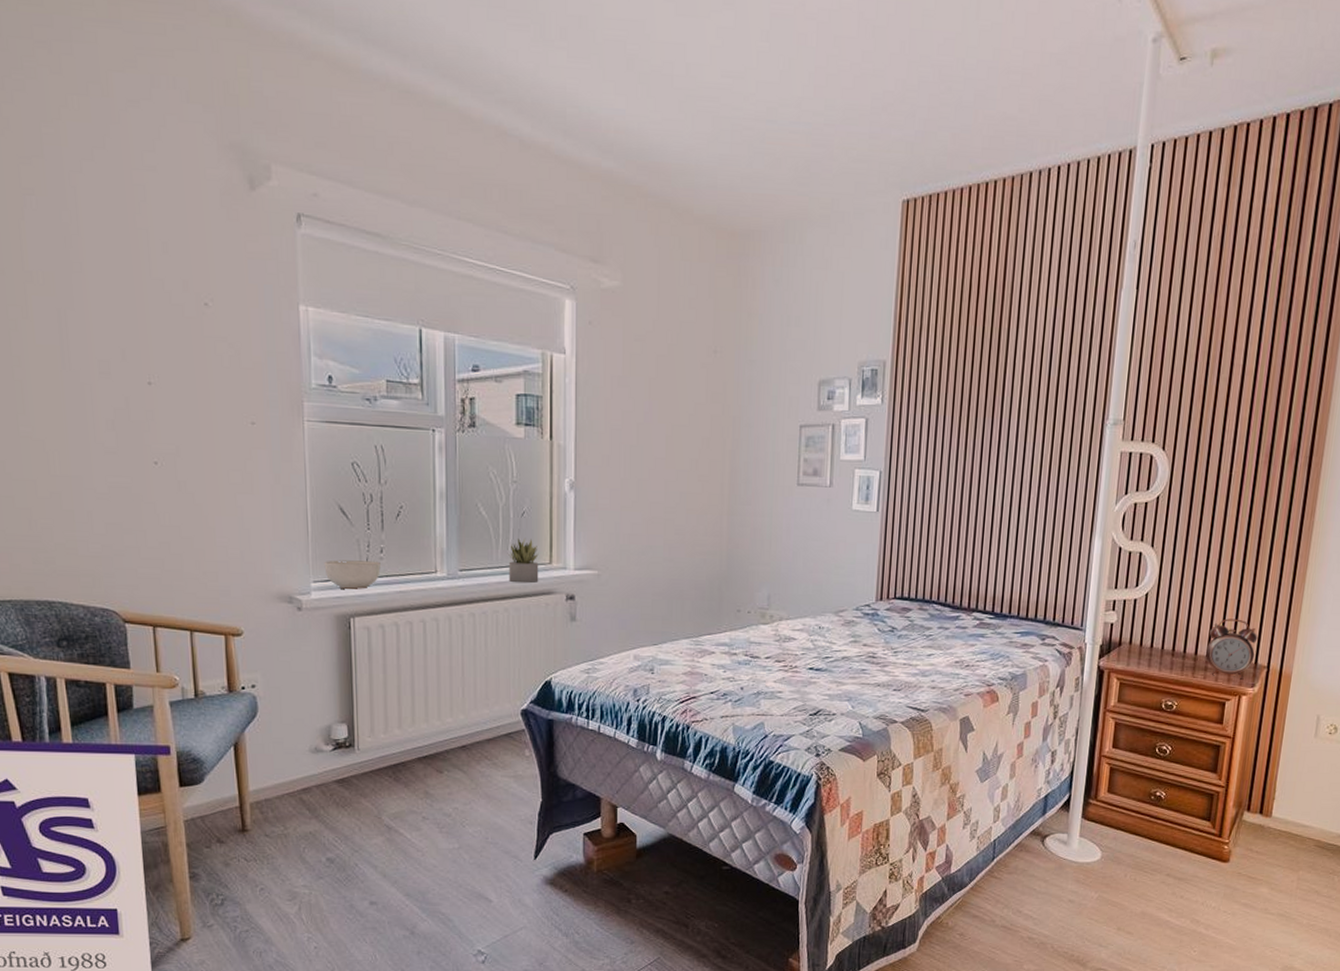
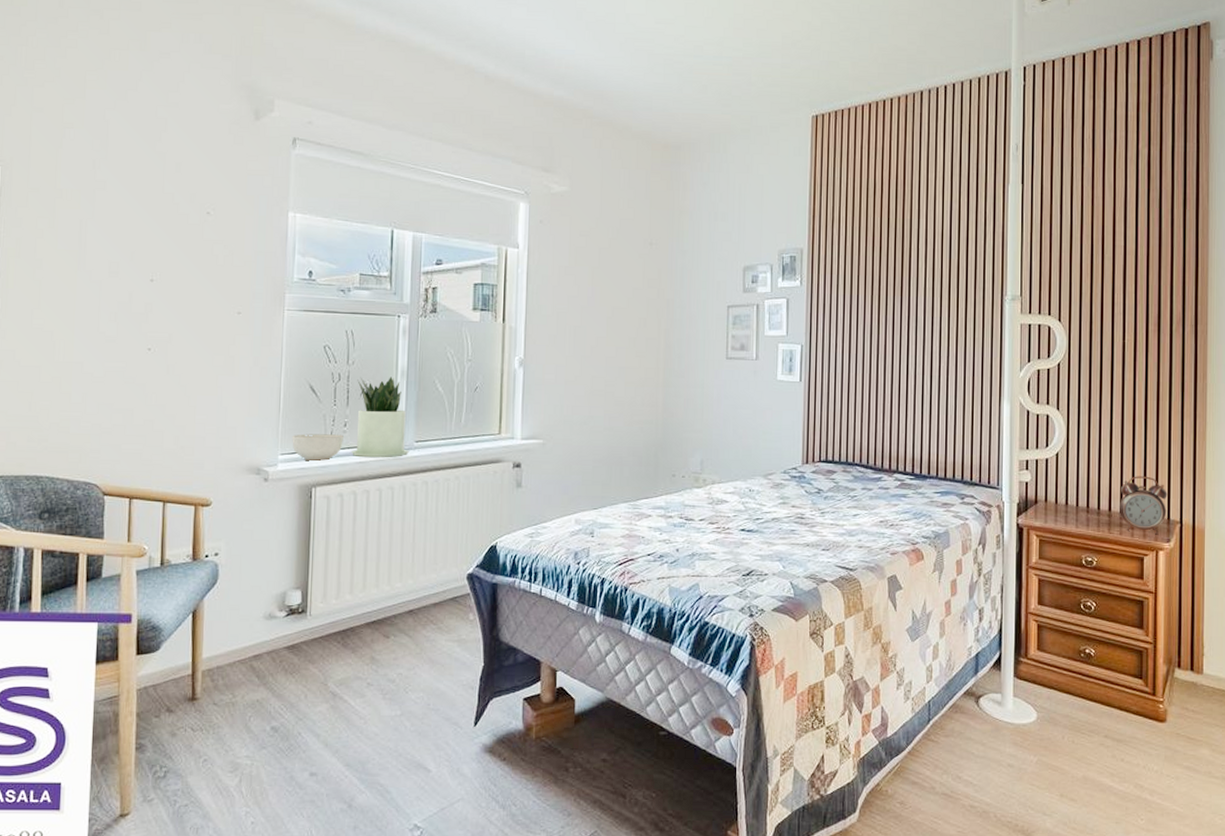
planter: none [389,498,453,588] -> present [351,377,409,458]
succulent plant: present [507,538,539,584] -> none [460,411,489,453]

